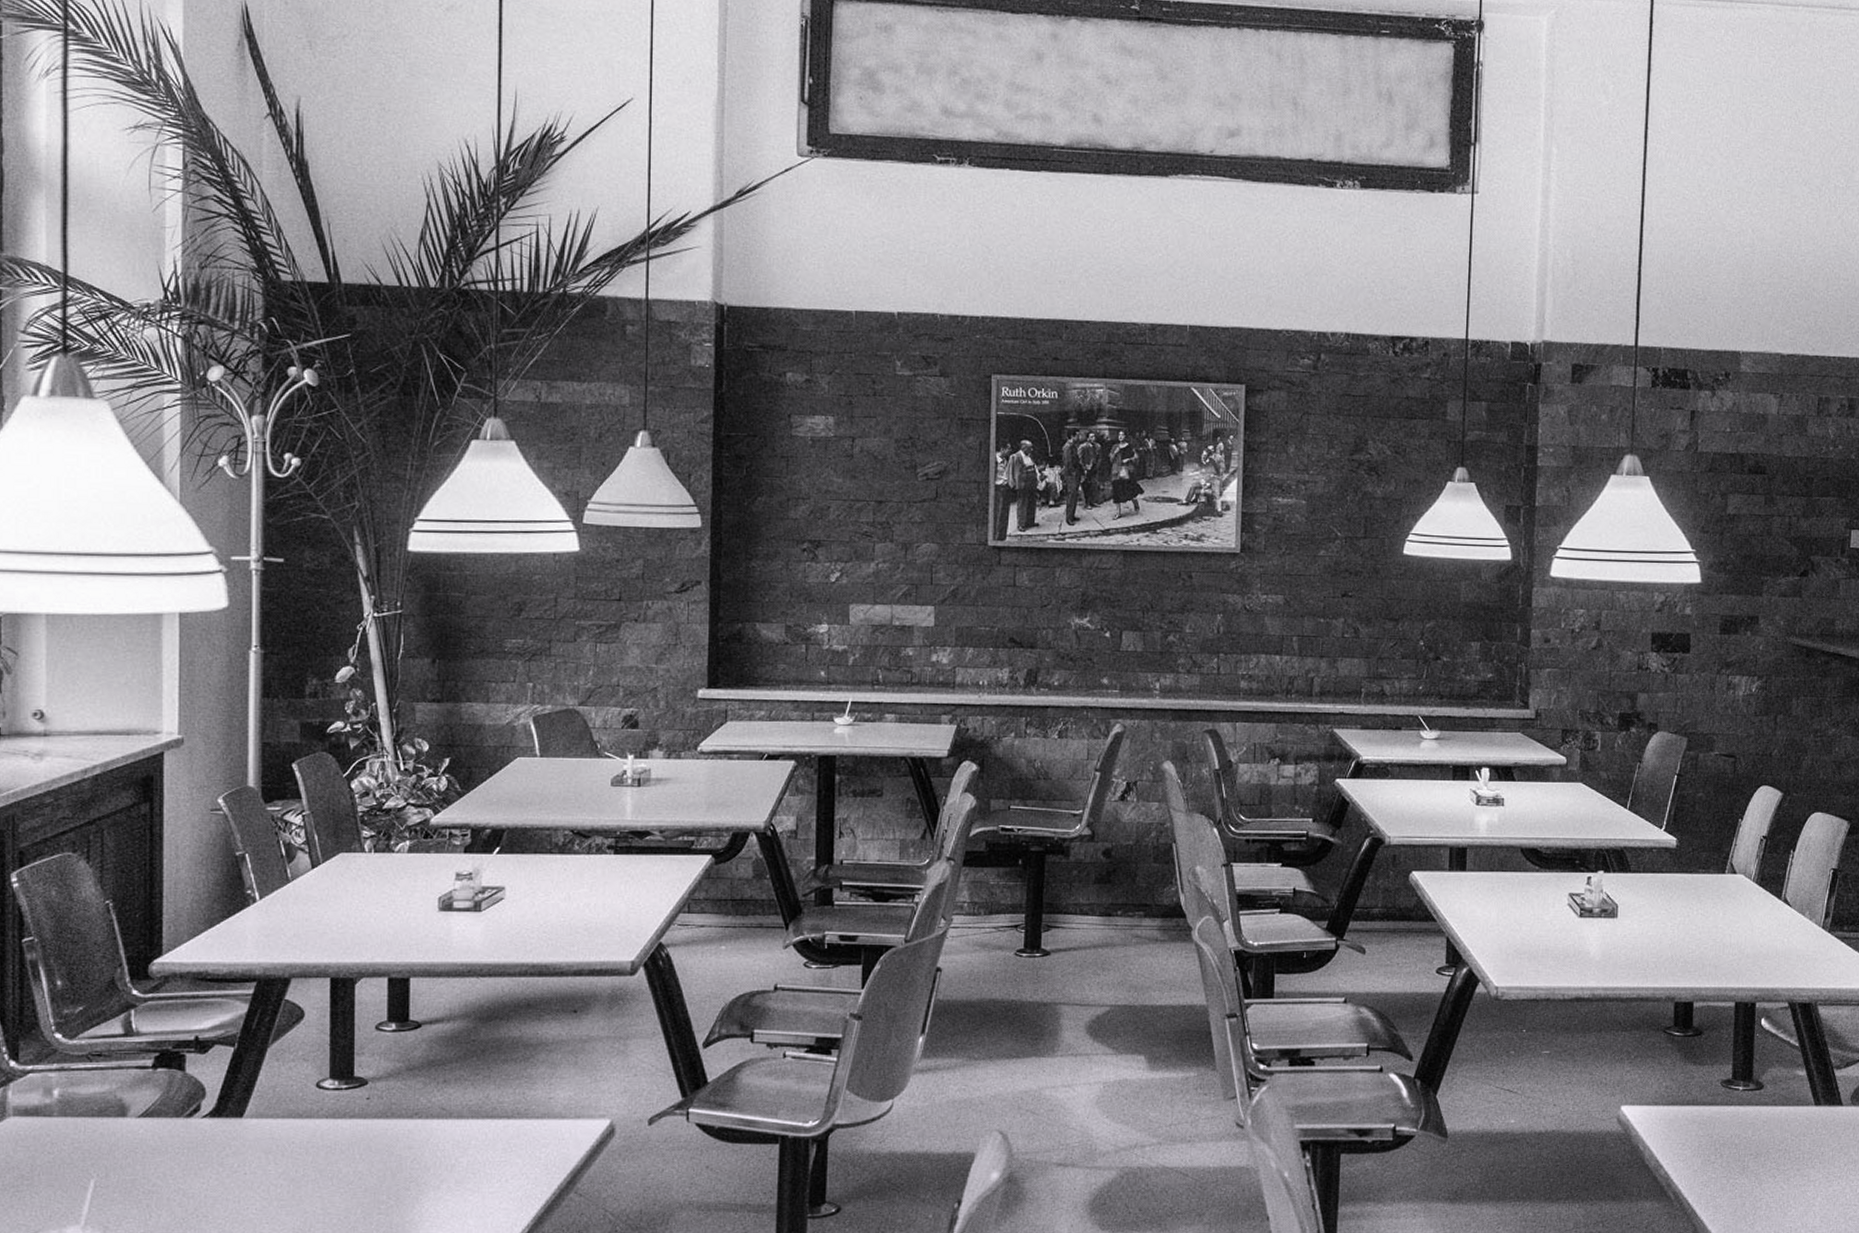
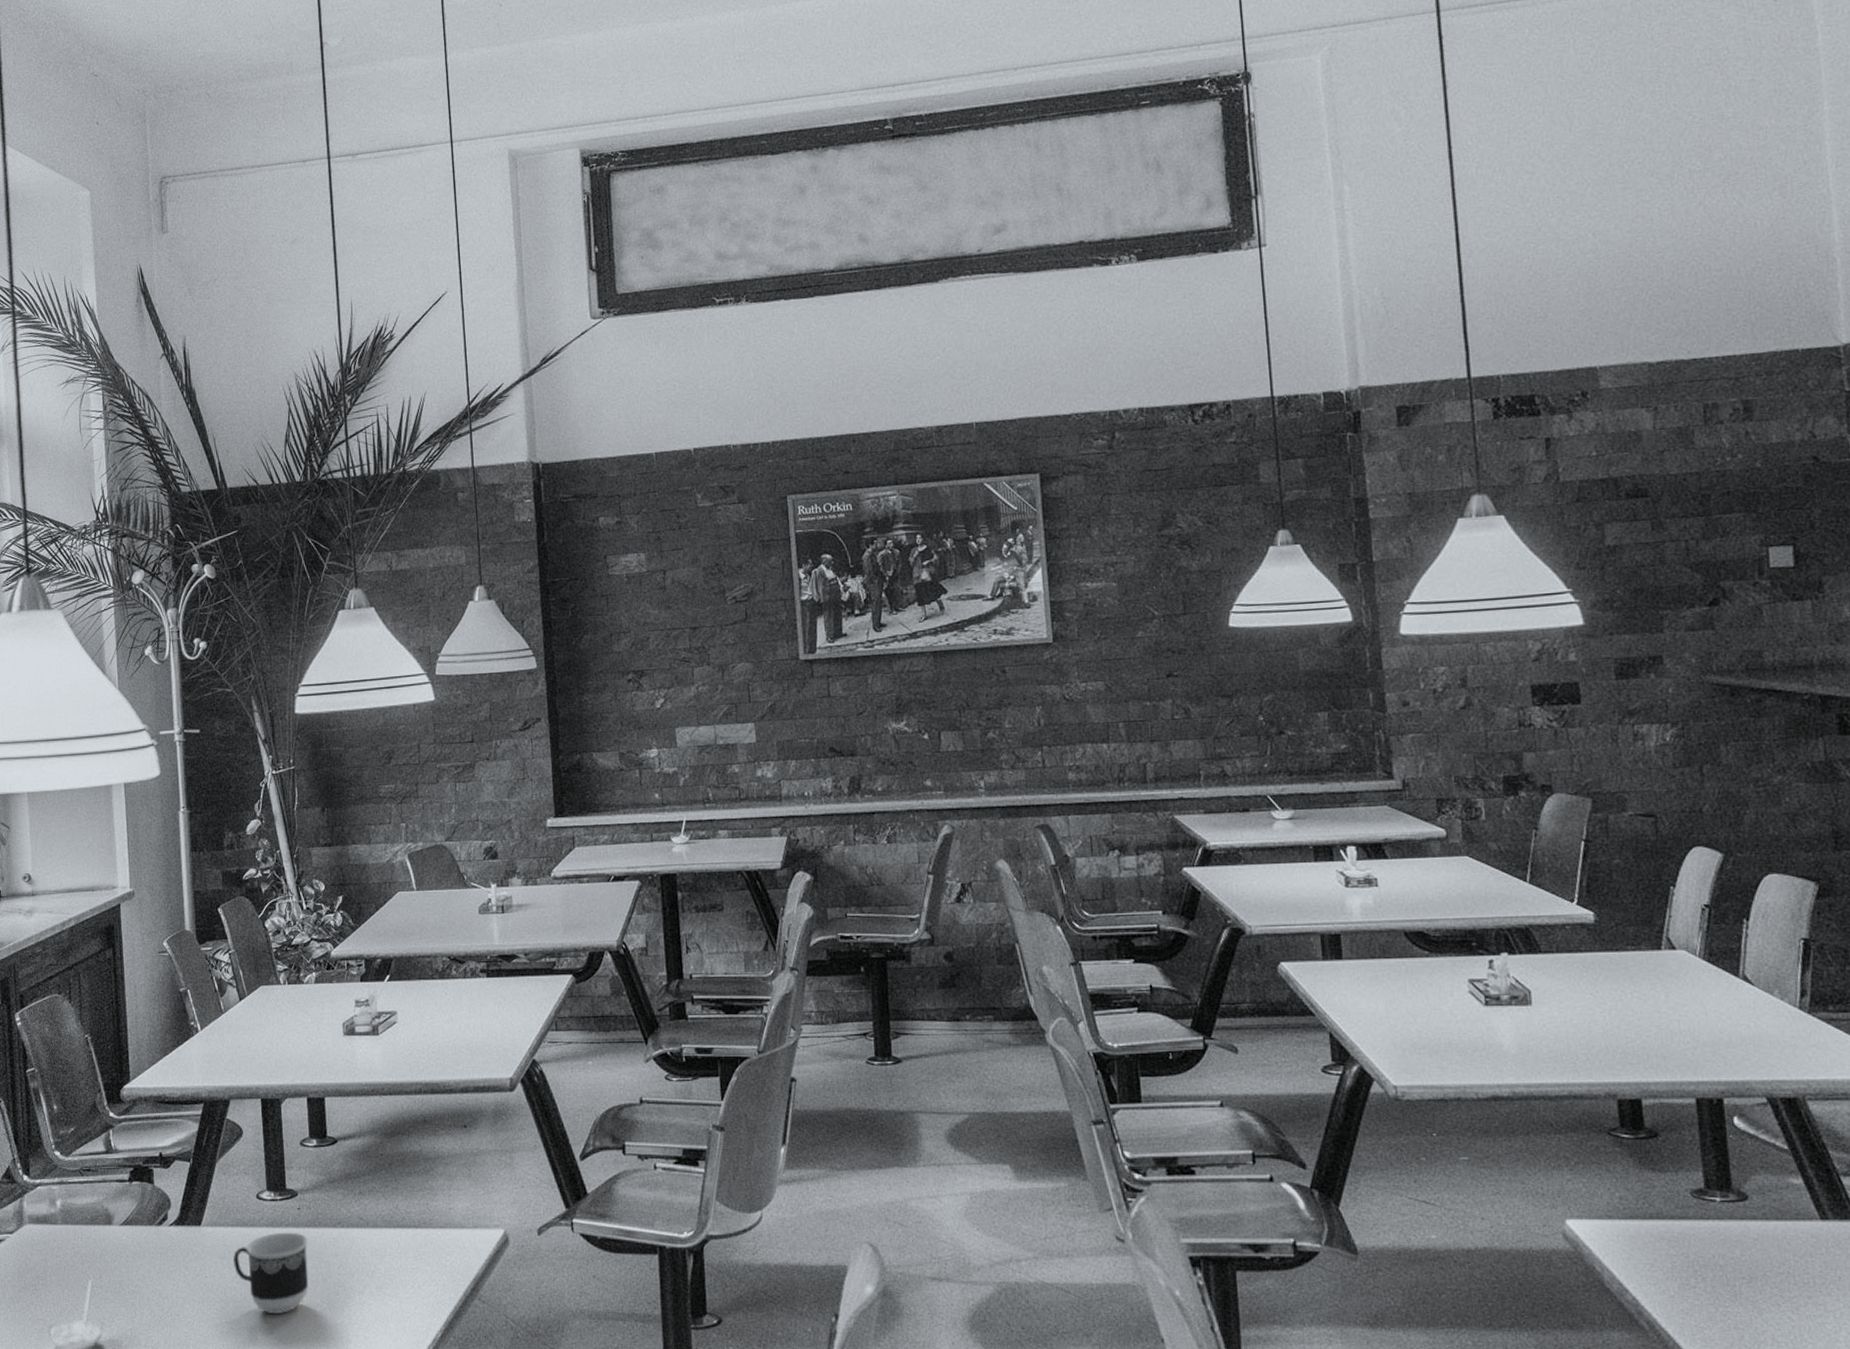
cup: none [282,1124,376,1212] -> present [233,1232,309,1313]

